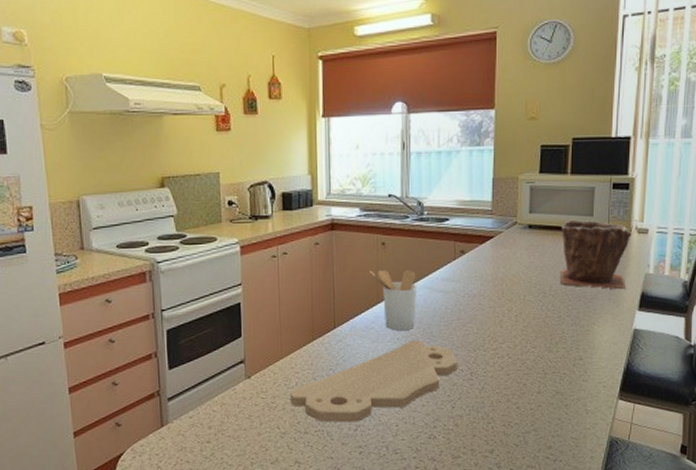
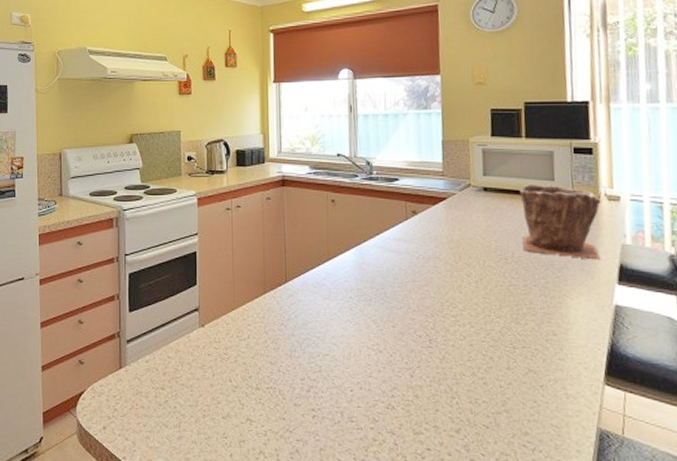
cutting board: present [290,340,457,423] -> none [242,300,415,382]
utensil holder: present [369,269,417,331] -> none [319,227,369,290]

